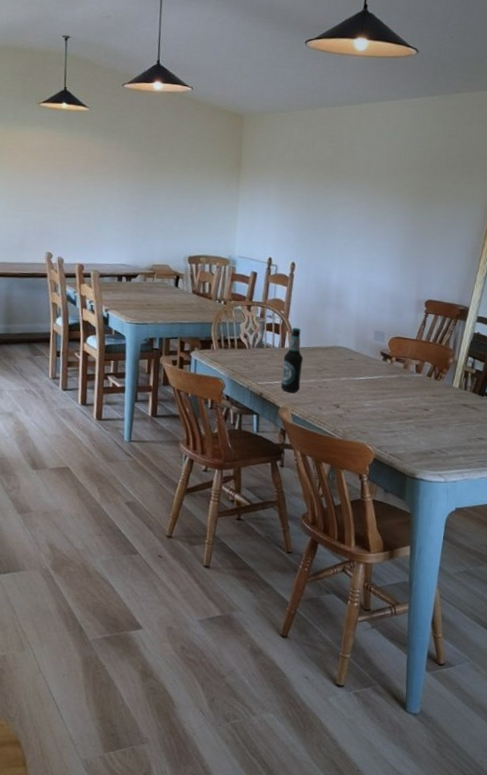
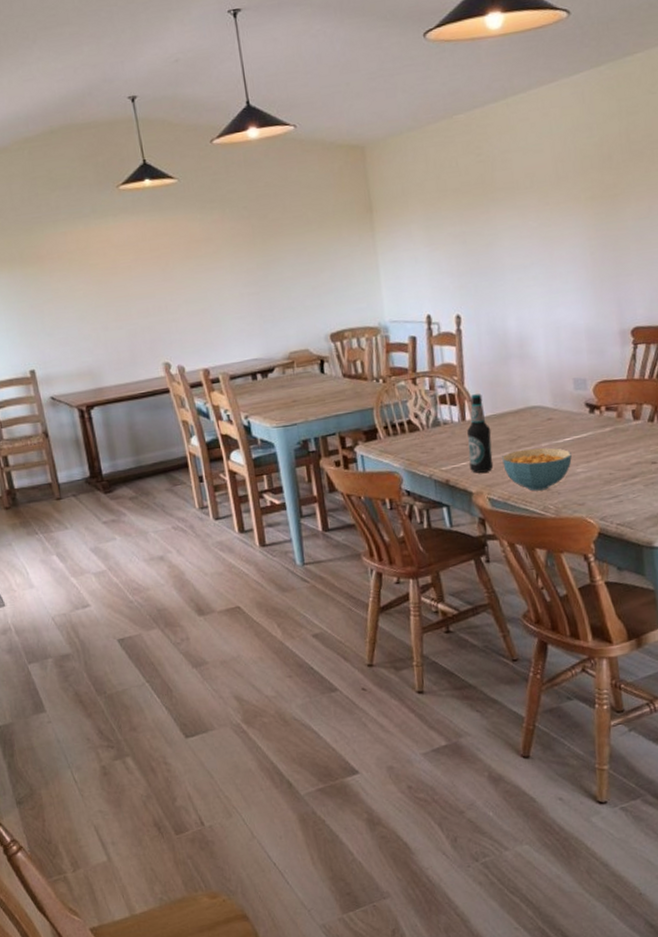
cereal bowl: none [308,379,363,416] -> present [502,447,572,491]

